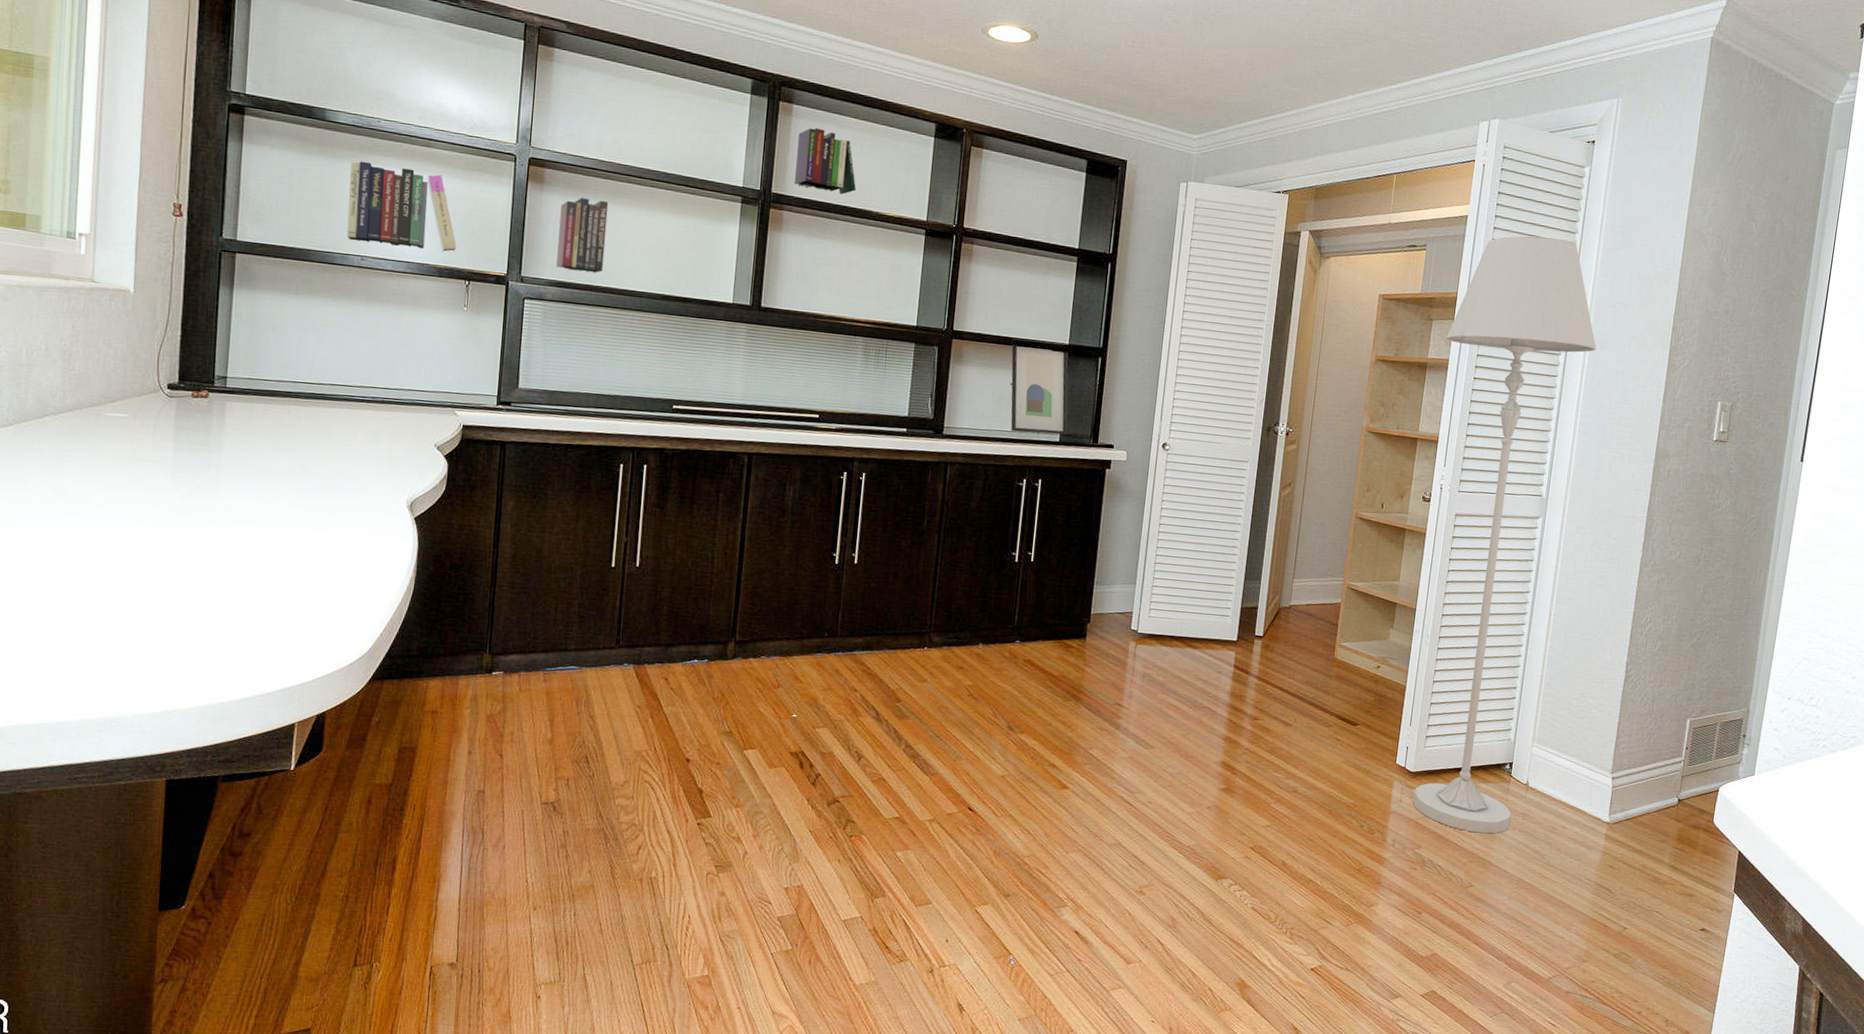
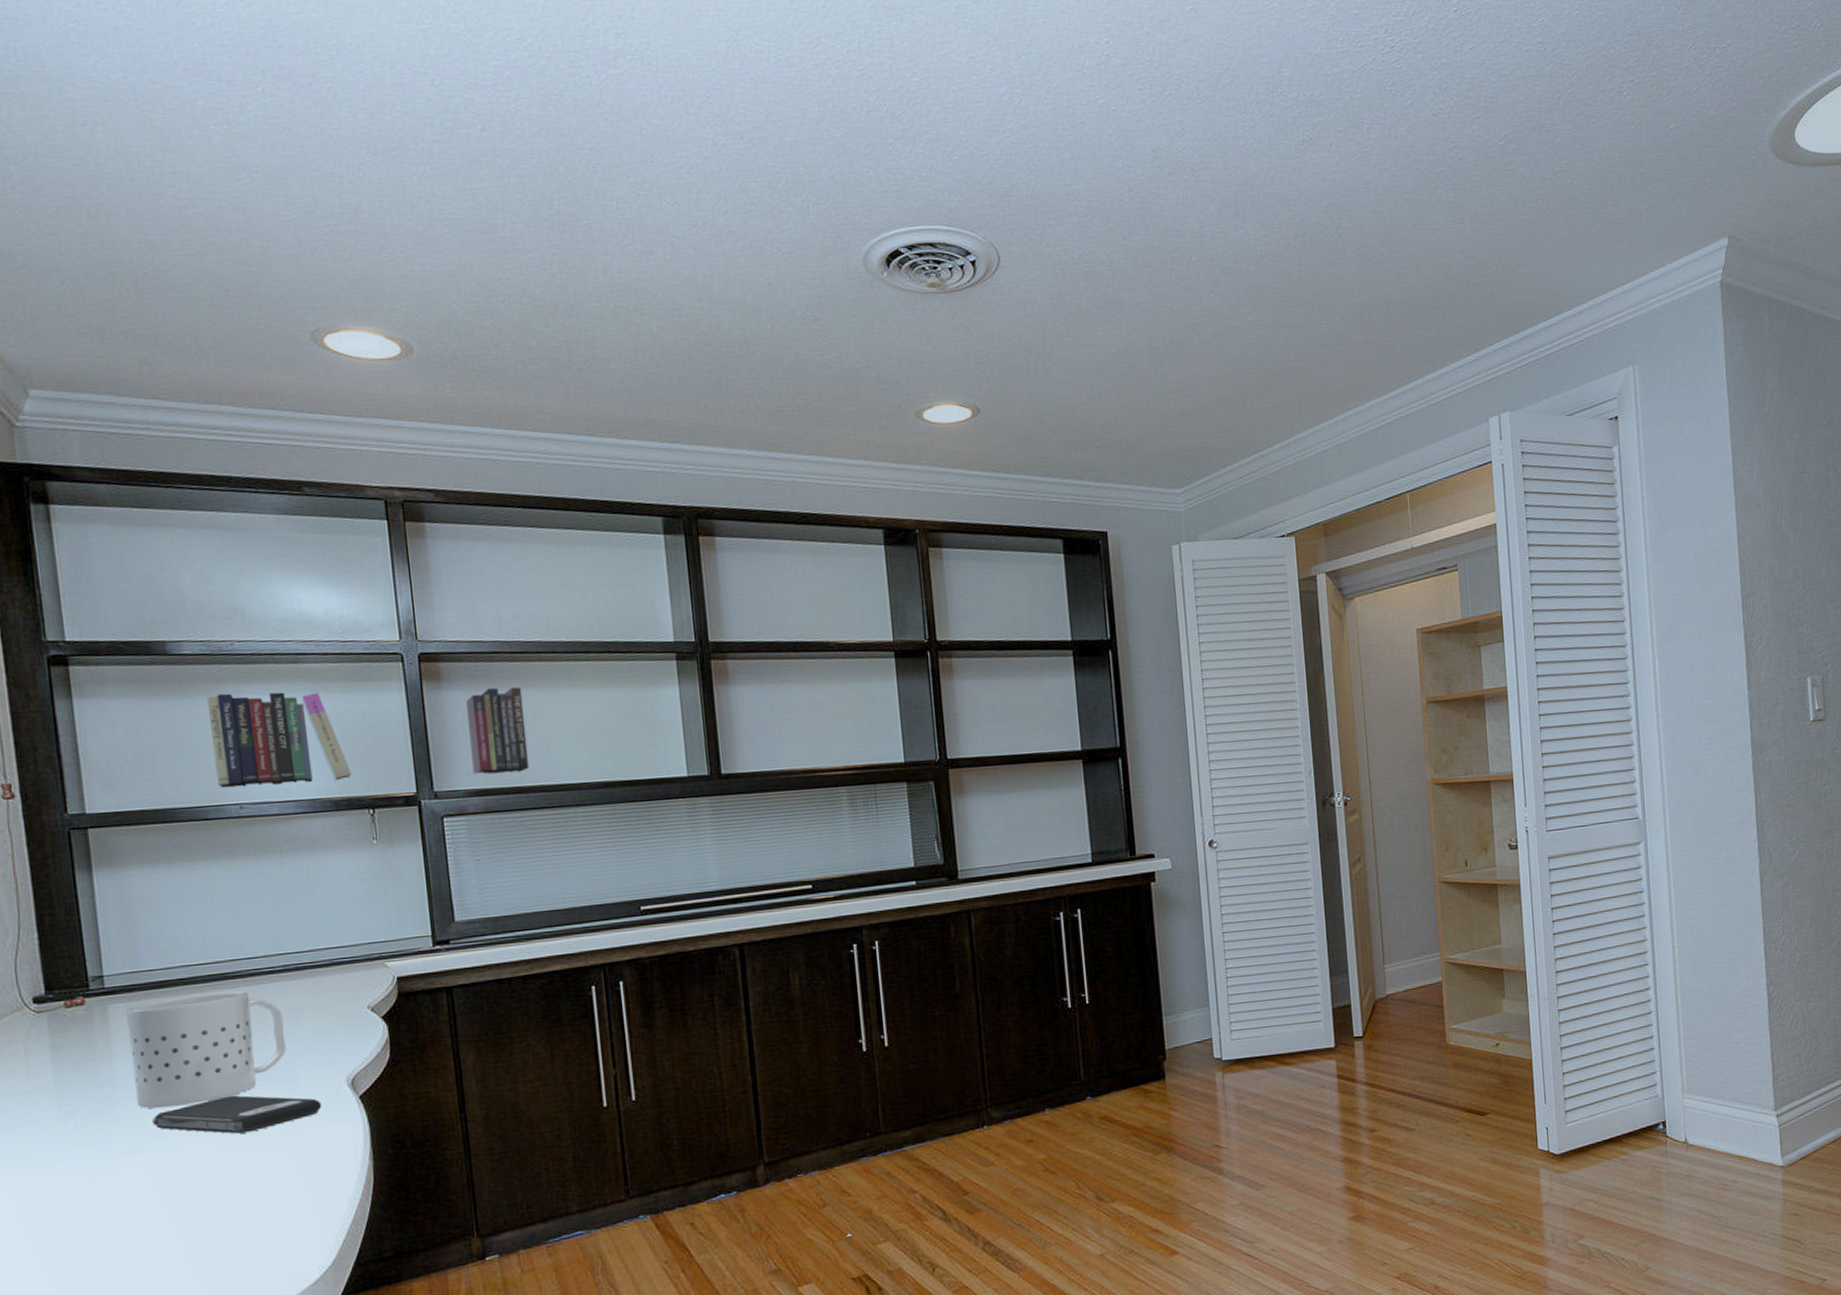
mug: none [235,406,365,497] -> present [126,991,287,1109]
phone: none [244,496,383,530] -> present [151,1095,322,1134]
books: present [793,127,857,195] -> none [727,558,807,630]
picture frame: present [1009,337,1069,435] -> none [1016,749,1099,861]
floor lamp: present [1412,236,1597,834] -> none [1499,530,1677,1209]

